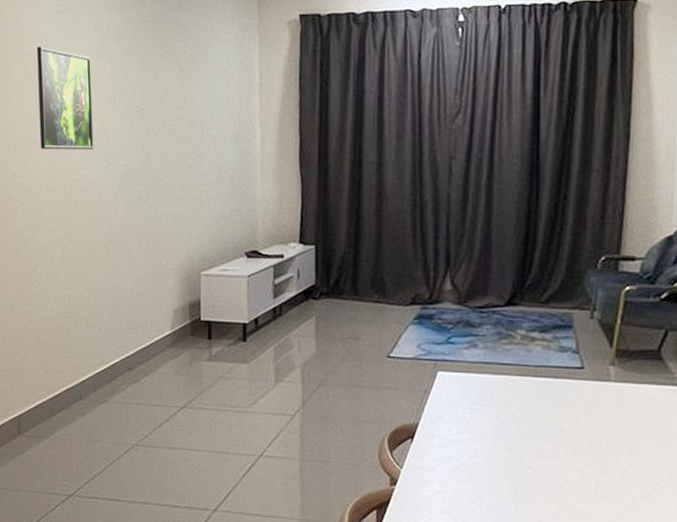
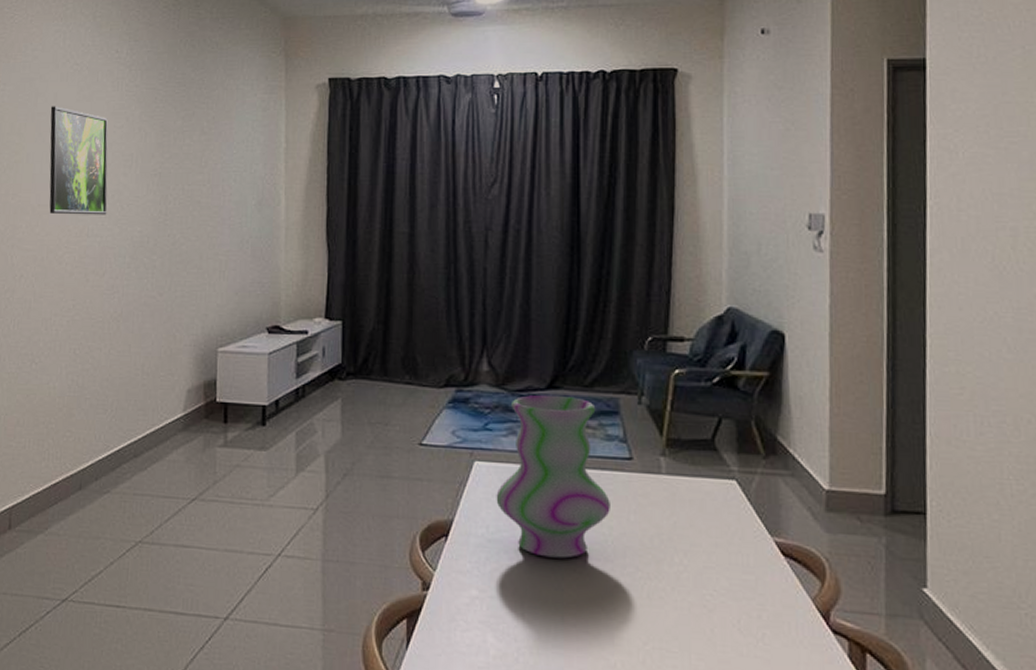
vase: none [457,311,562,457] -> present [496,394,610,559]

